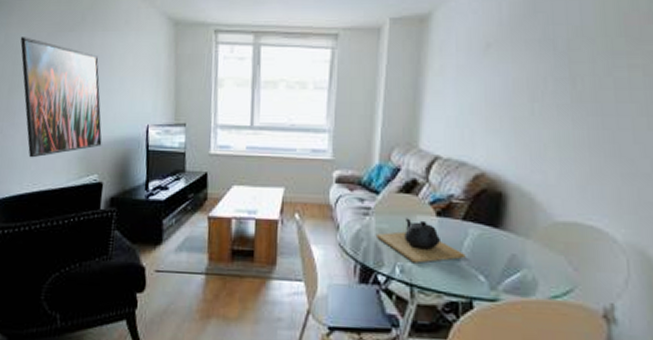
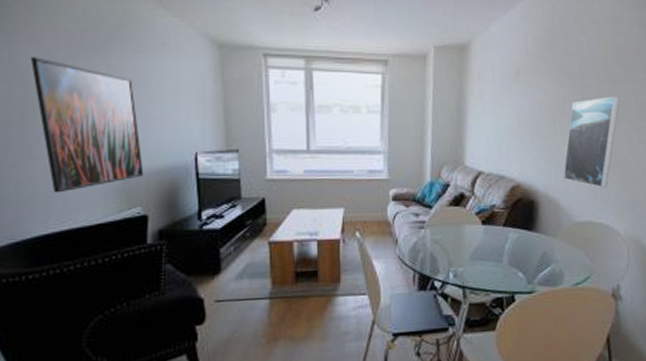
teapot: present [377,218,466,264] -> none [432,228,507,268]
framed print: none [541,72,622,182] -> present [563,96,620,187]

